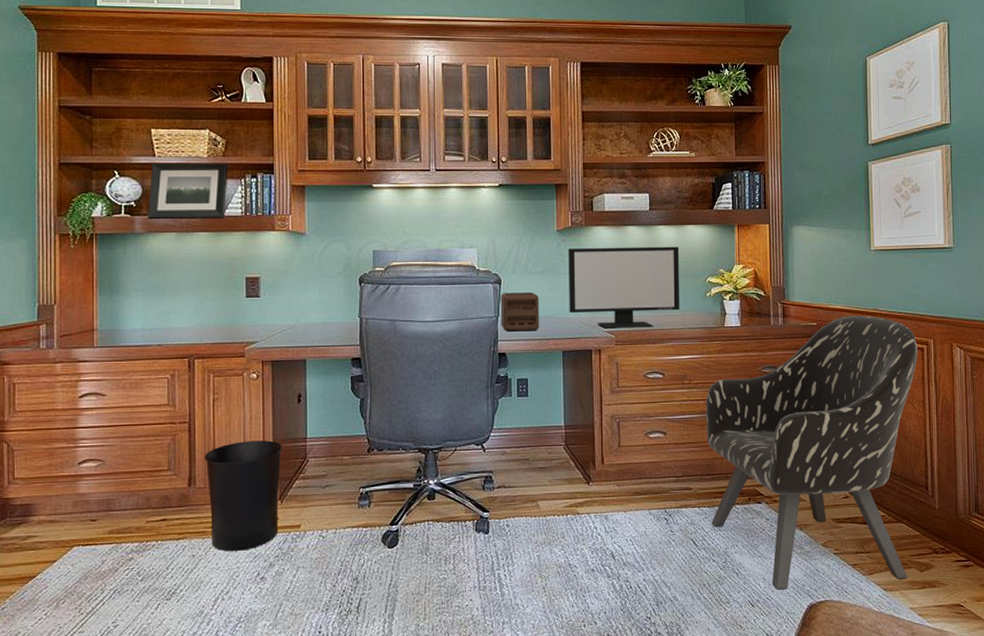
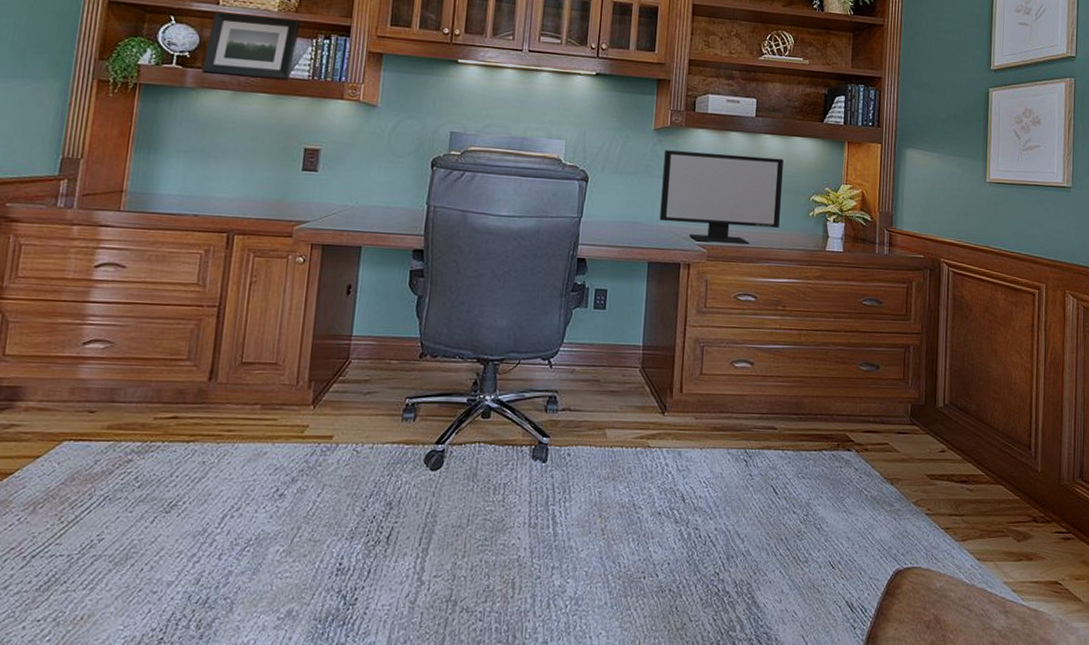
waste bin: present [203,440,283,551] -> none [227,333,324,461]
desk organizer: present [500,292,539,332] -> none [583,192,628,237]
armchair: present [706,315,918,590] -> none [795,251,1029,551]

